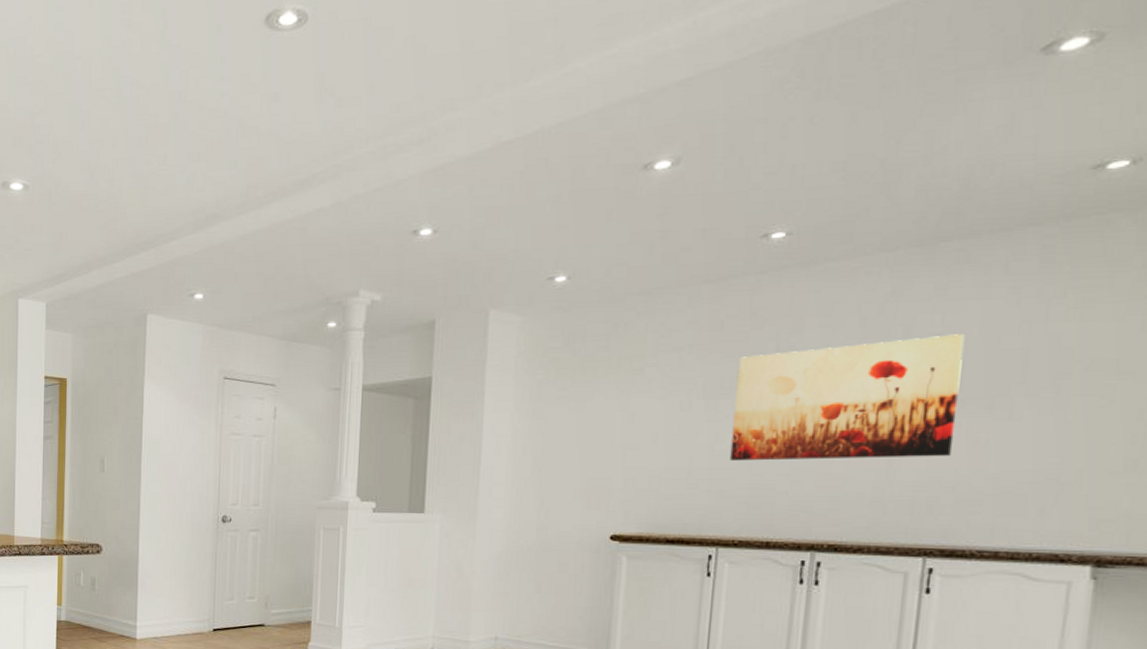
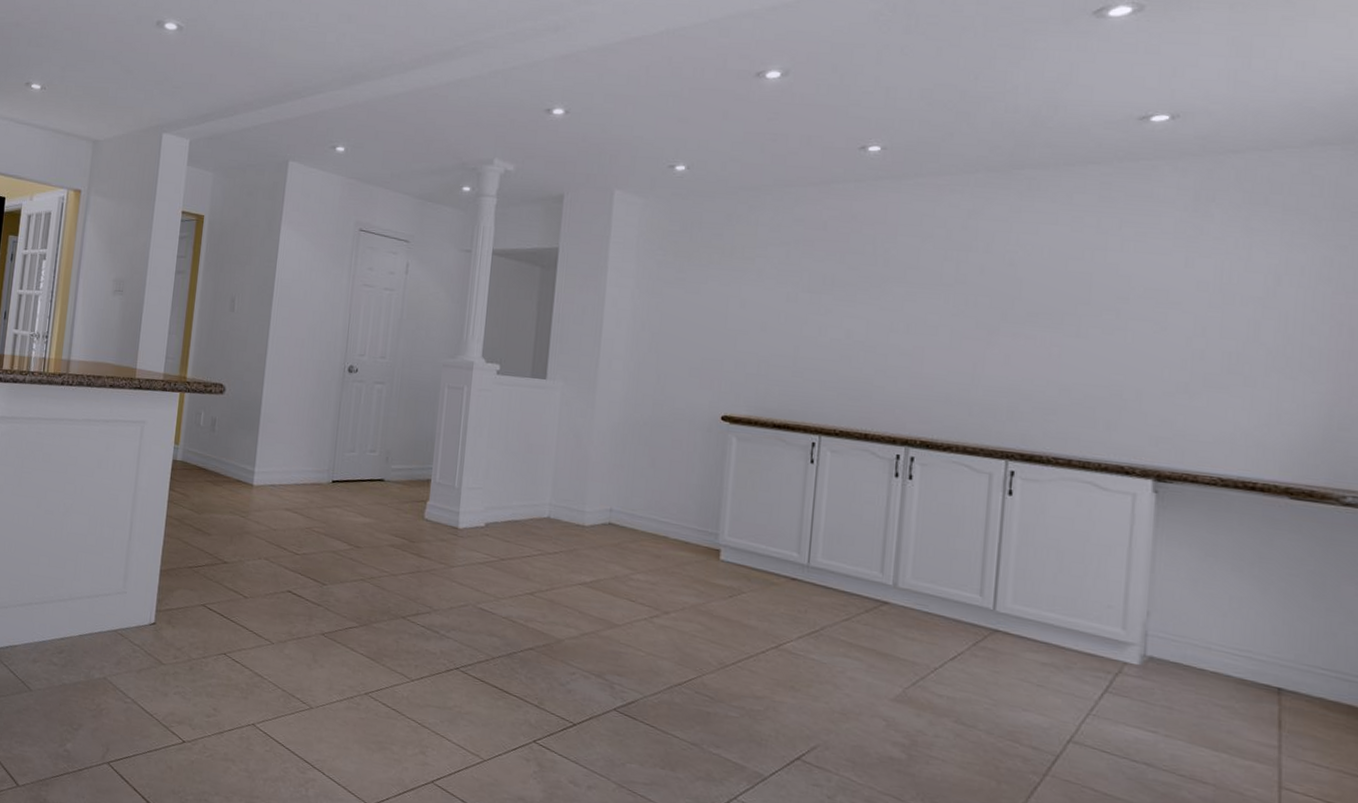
wall art: present [729,334,965,461] -> none [831,253,1037,366]

